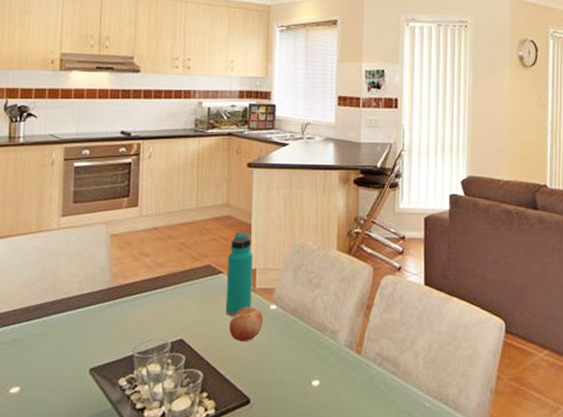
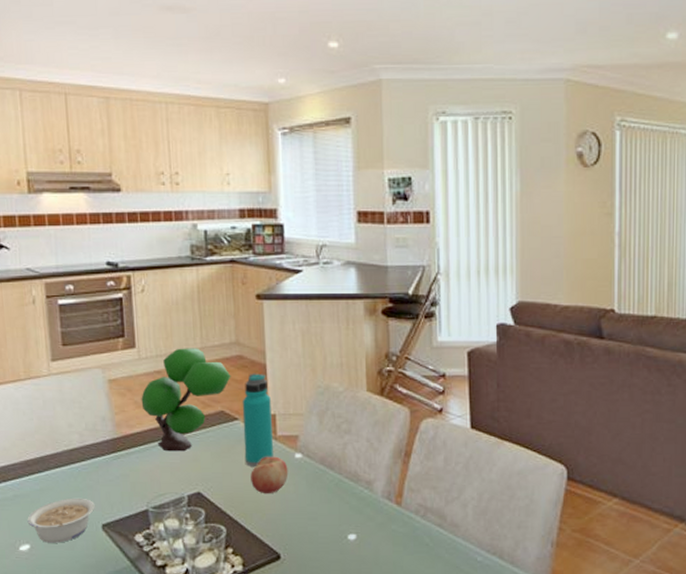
legume: none [20,342,85,386] -> present [27,497,95,543]
plant: none [138,208,220,301] -> present [141,348,231,452]

